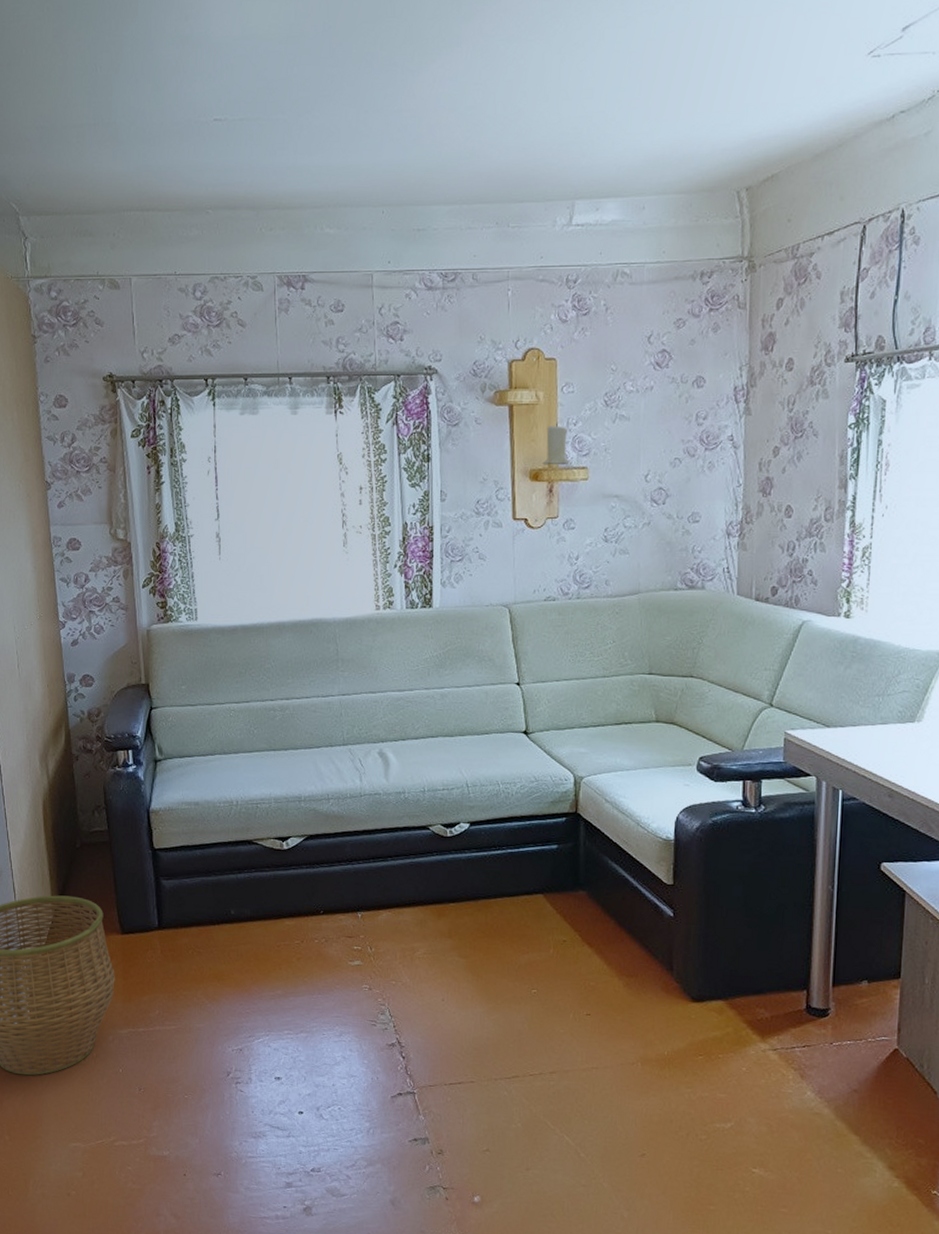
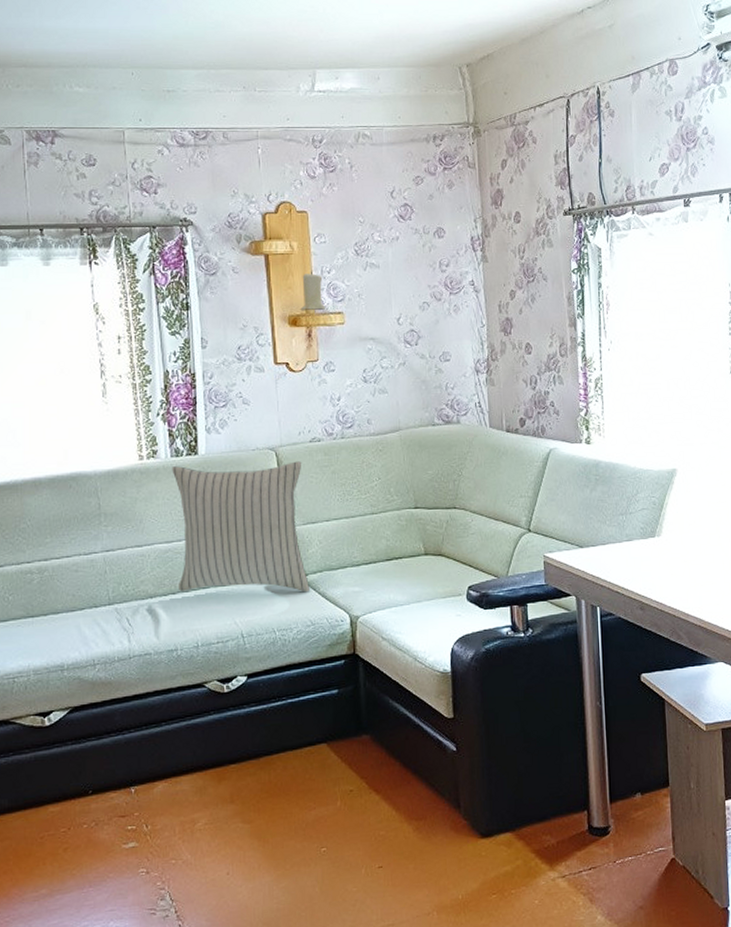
pillow: none [406,618,535,749] -> present [172,461,309,593]

